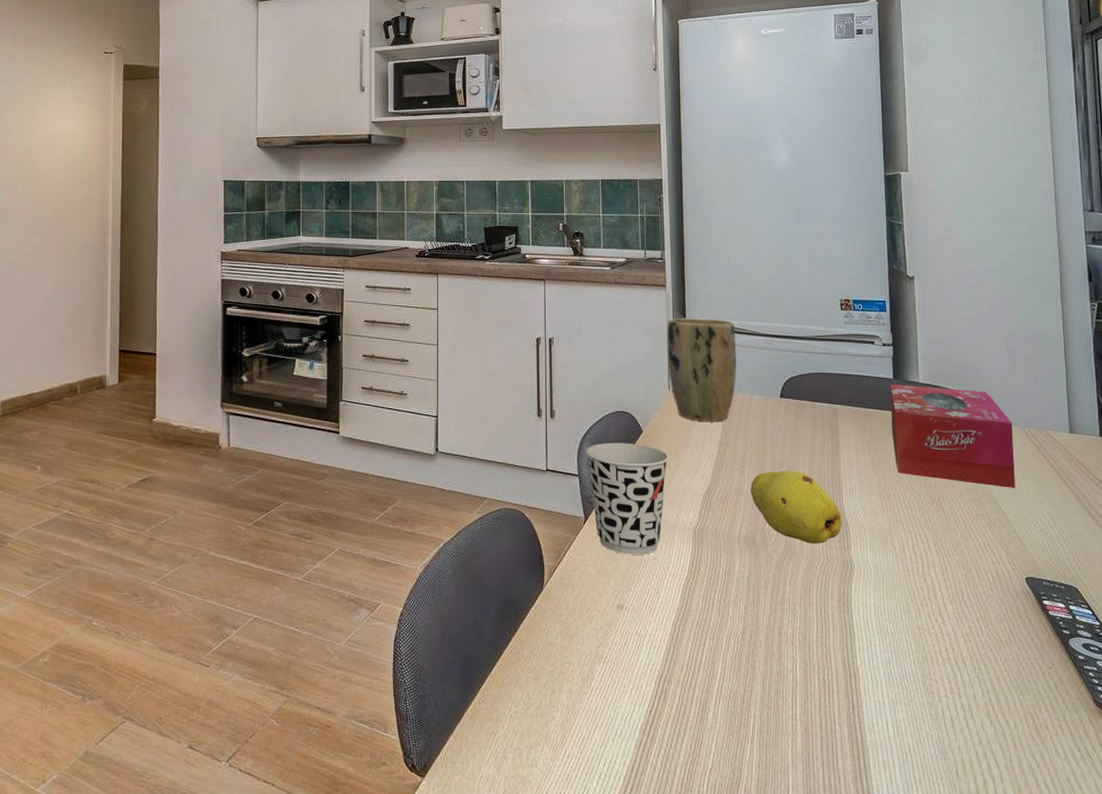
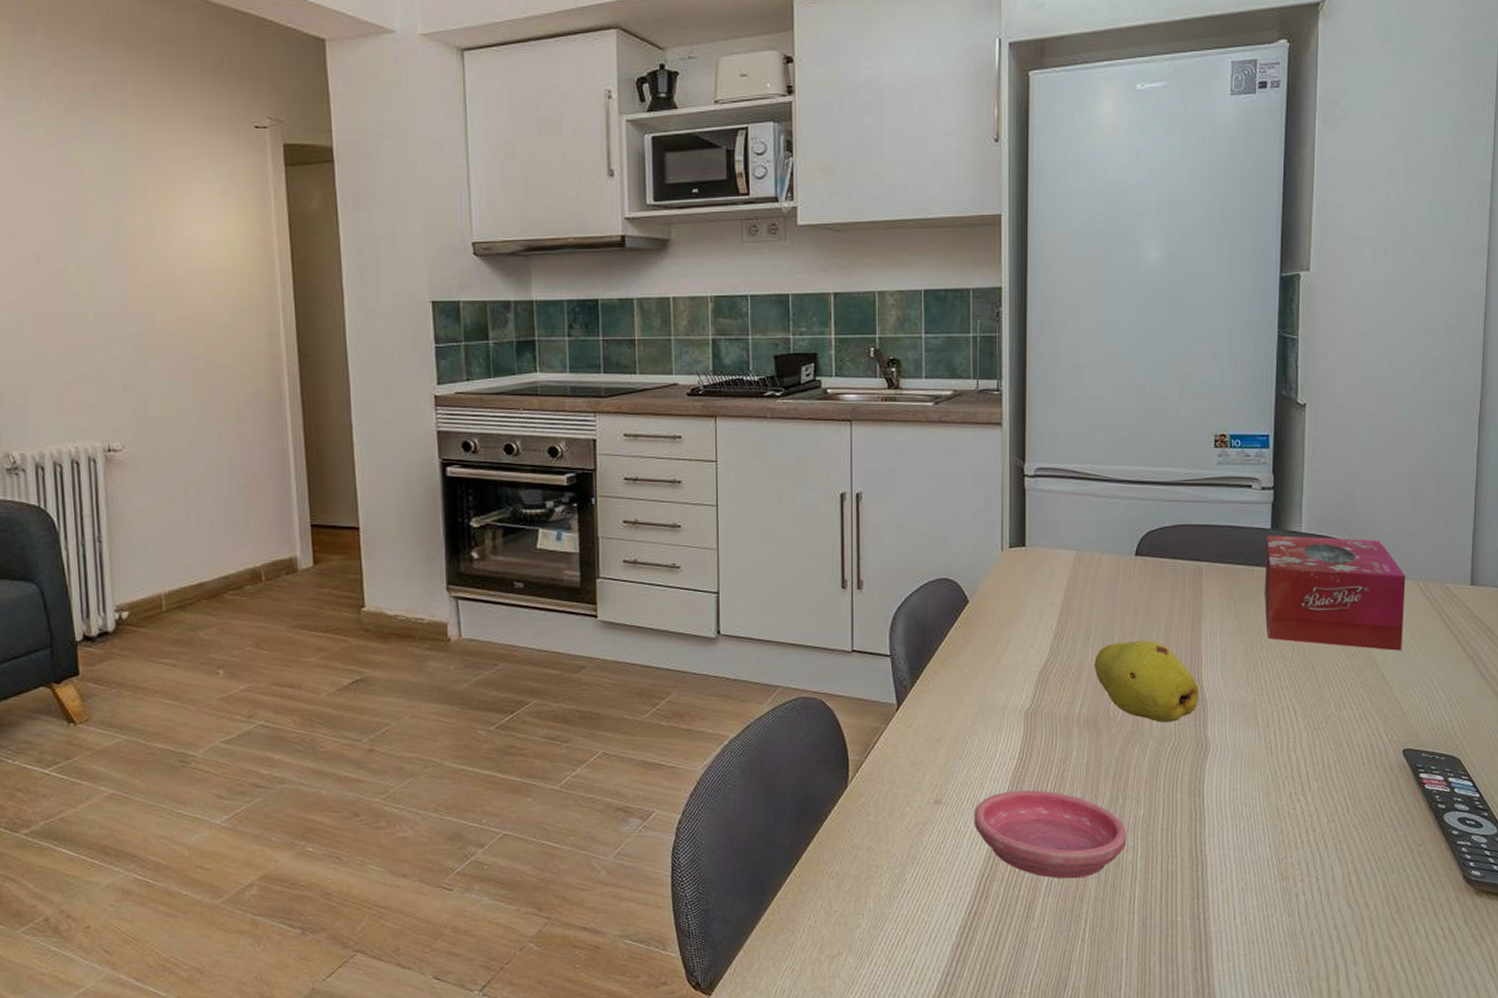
cup: present [585,443,669,555] -> none [899,615,999,744]
saucer: none [652,600,787,684] -> present [974,790,1127,879]
plant pot: present [667,317,737,421] -> none [1001,462,1086,587]

